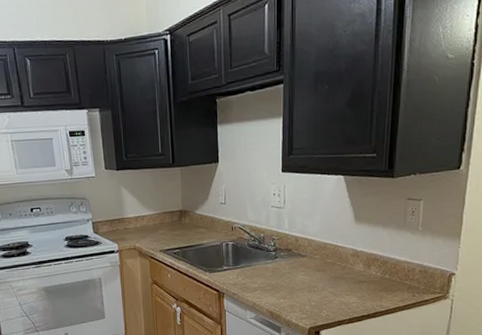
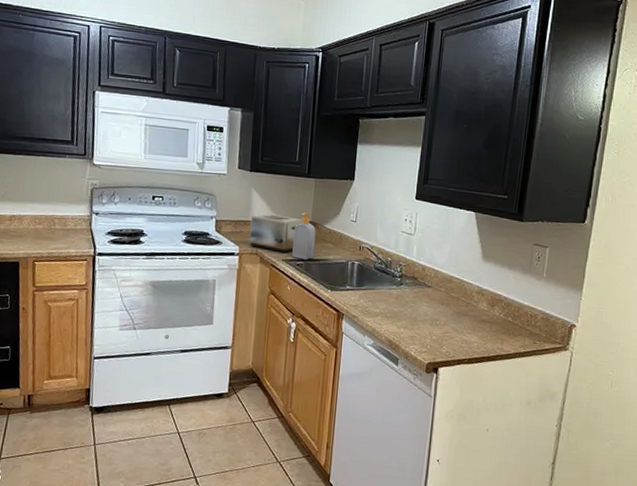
toaster: none [124,208,174,244] -> present [249,213,303,253]
soap bottle: none [166,202,189,248] -> present [292,212,316,260]

